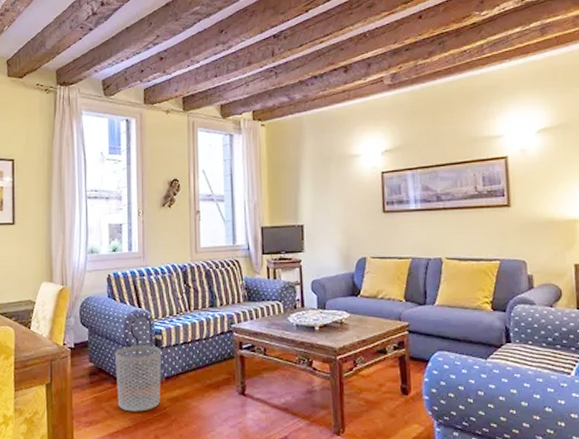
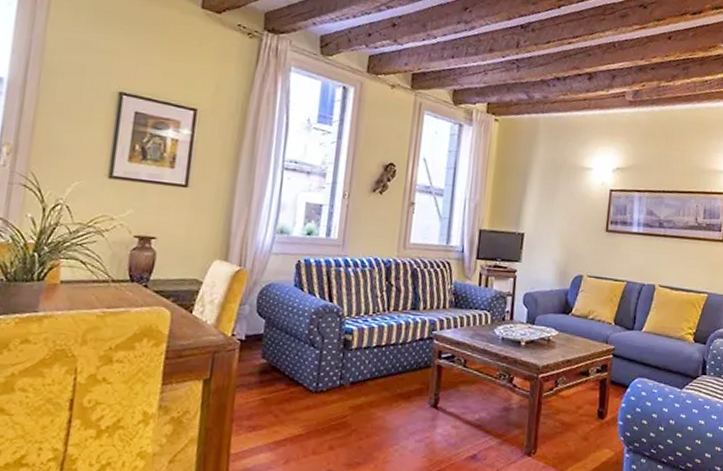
waste bin: present [115,345,162,412] -> none [290,344,350,419]

